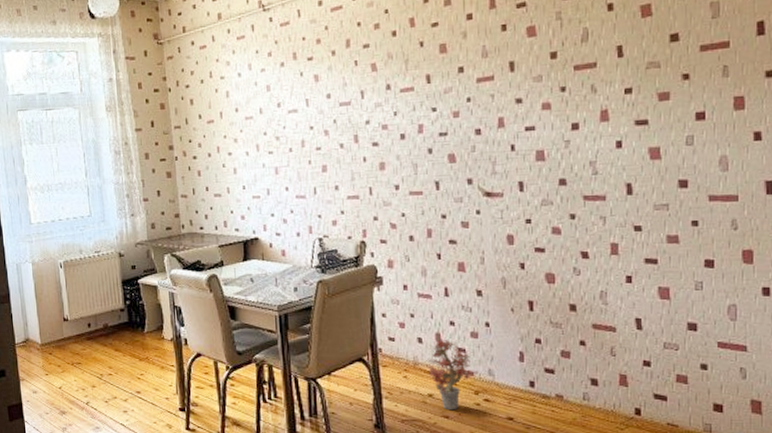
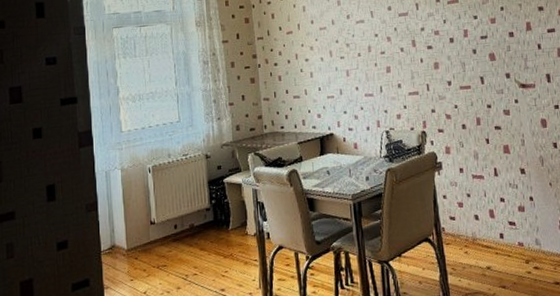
potted plant: present [425,325,479,411] -> none [482,202,528,281]

